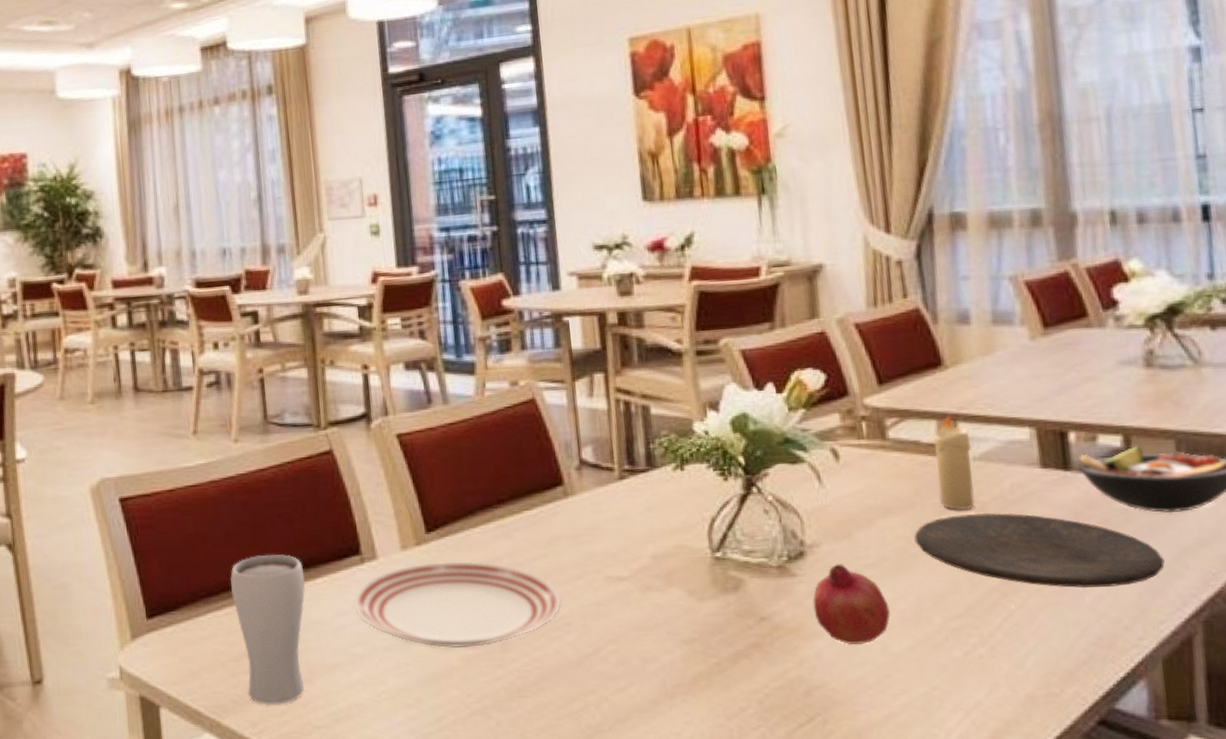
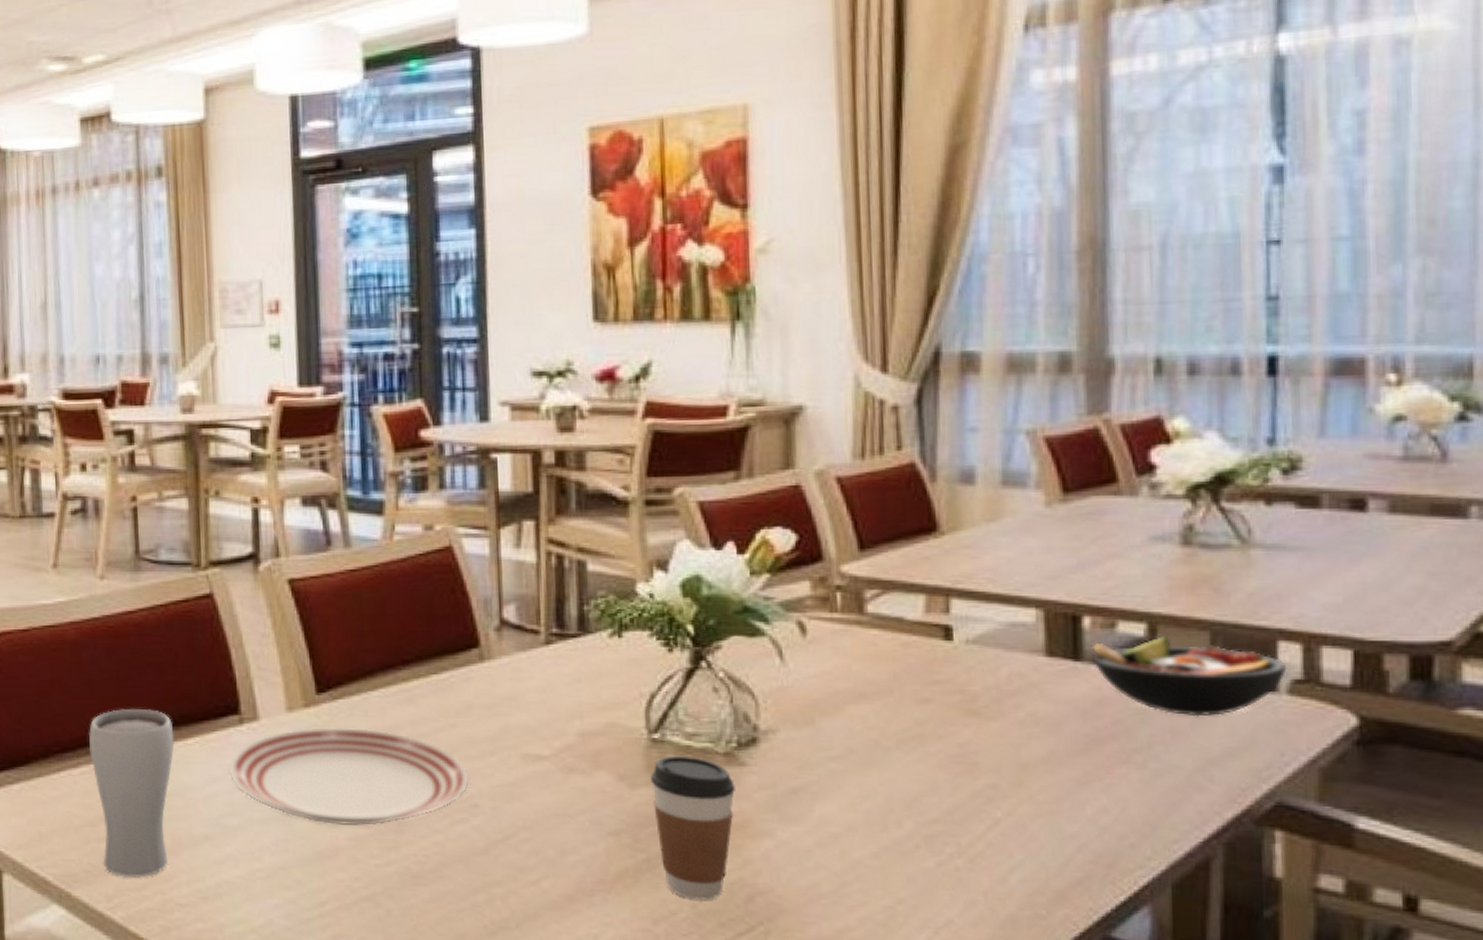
coffee cup: none [716,571,789,697] -> present [651,756,735,900]
fruit: present [813,564,892,644] -> none [763,754,855,847]
plate: present [914,512,1165,589] -> none [888,704,1185,798]
candle: present [934,413,975,511] -> none [920,587,965,701]

